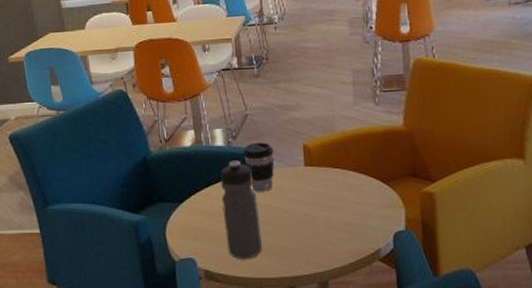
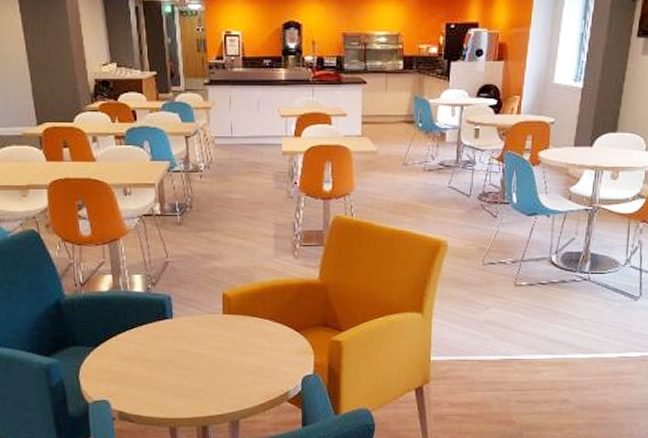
water bottle: present [220,160,262,259] -> none [138,306,177,401]
coffee cup: present [242,142,275,192] -> none [161,289,194,338]

